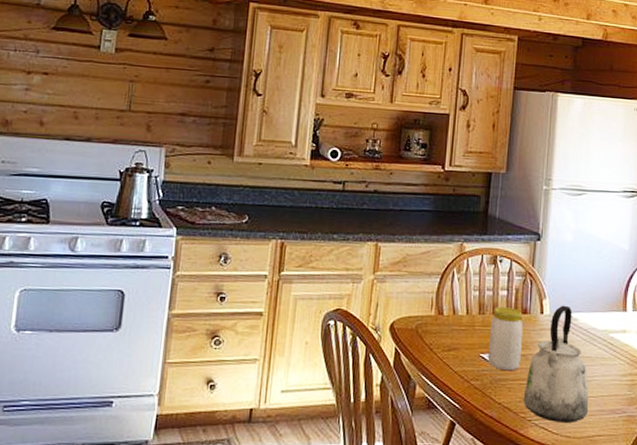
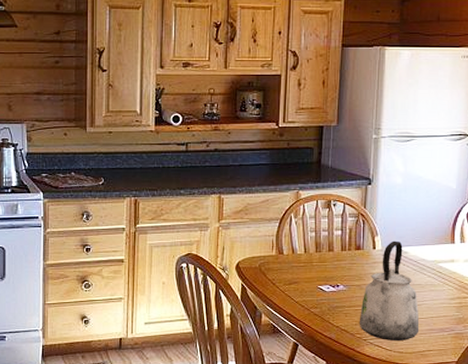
jar: present [487,307,523,371] -> none [325,245,357,299]

